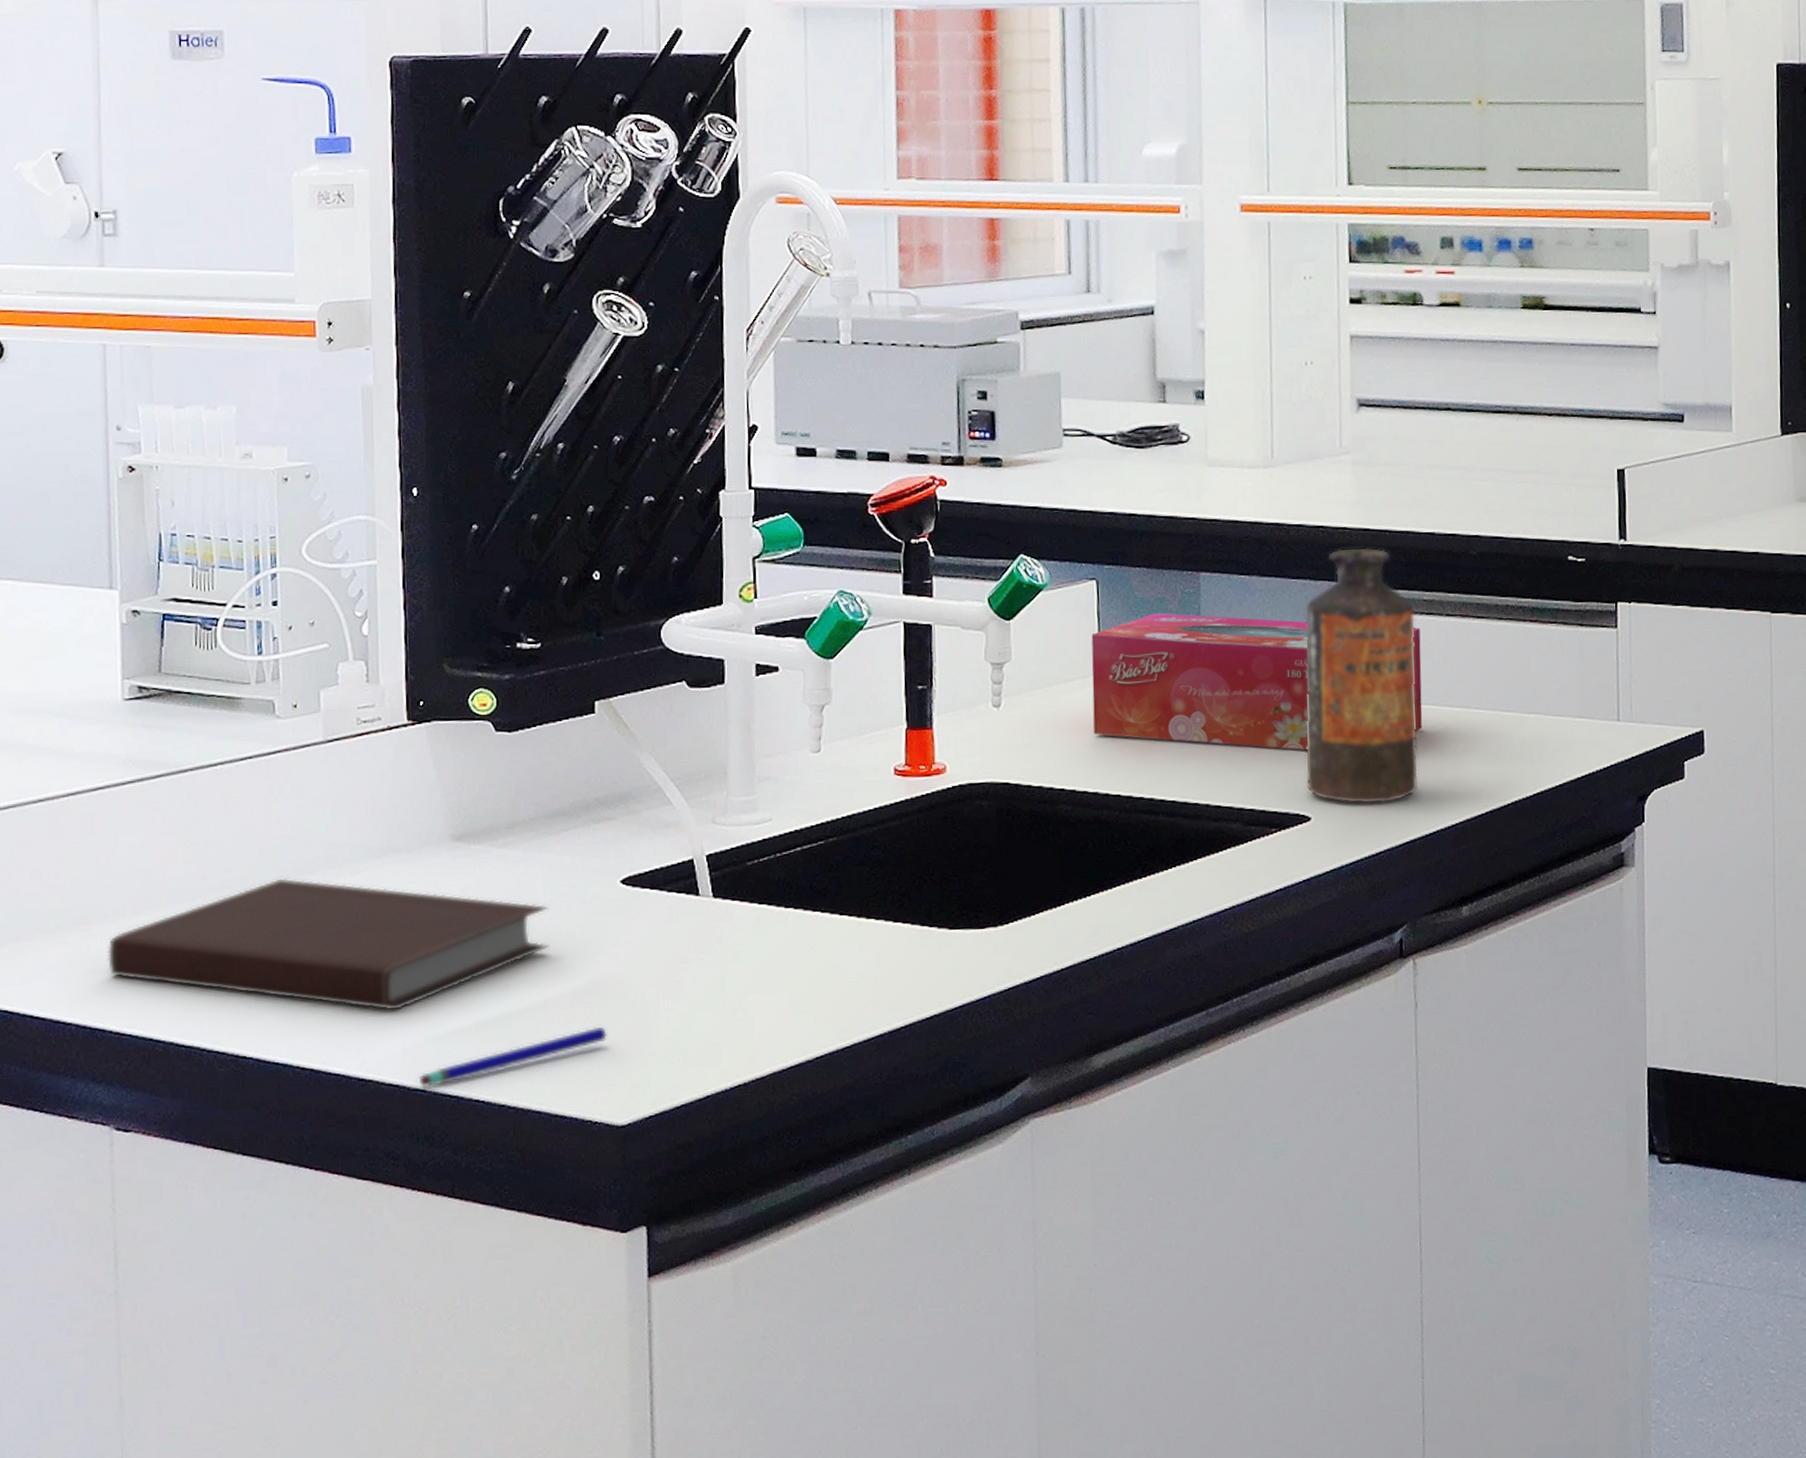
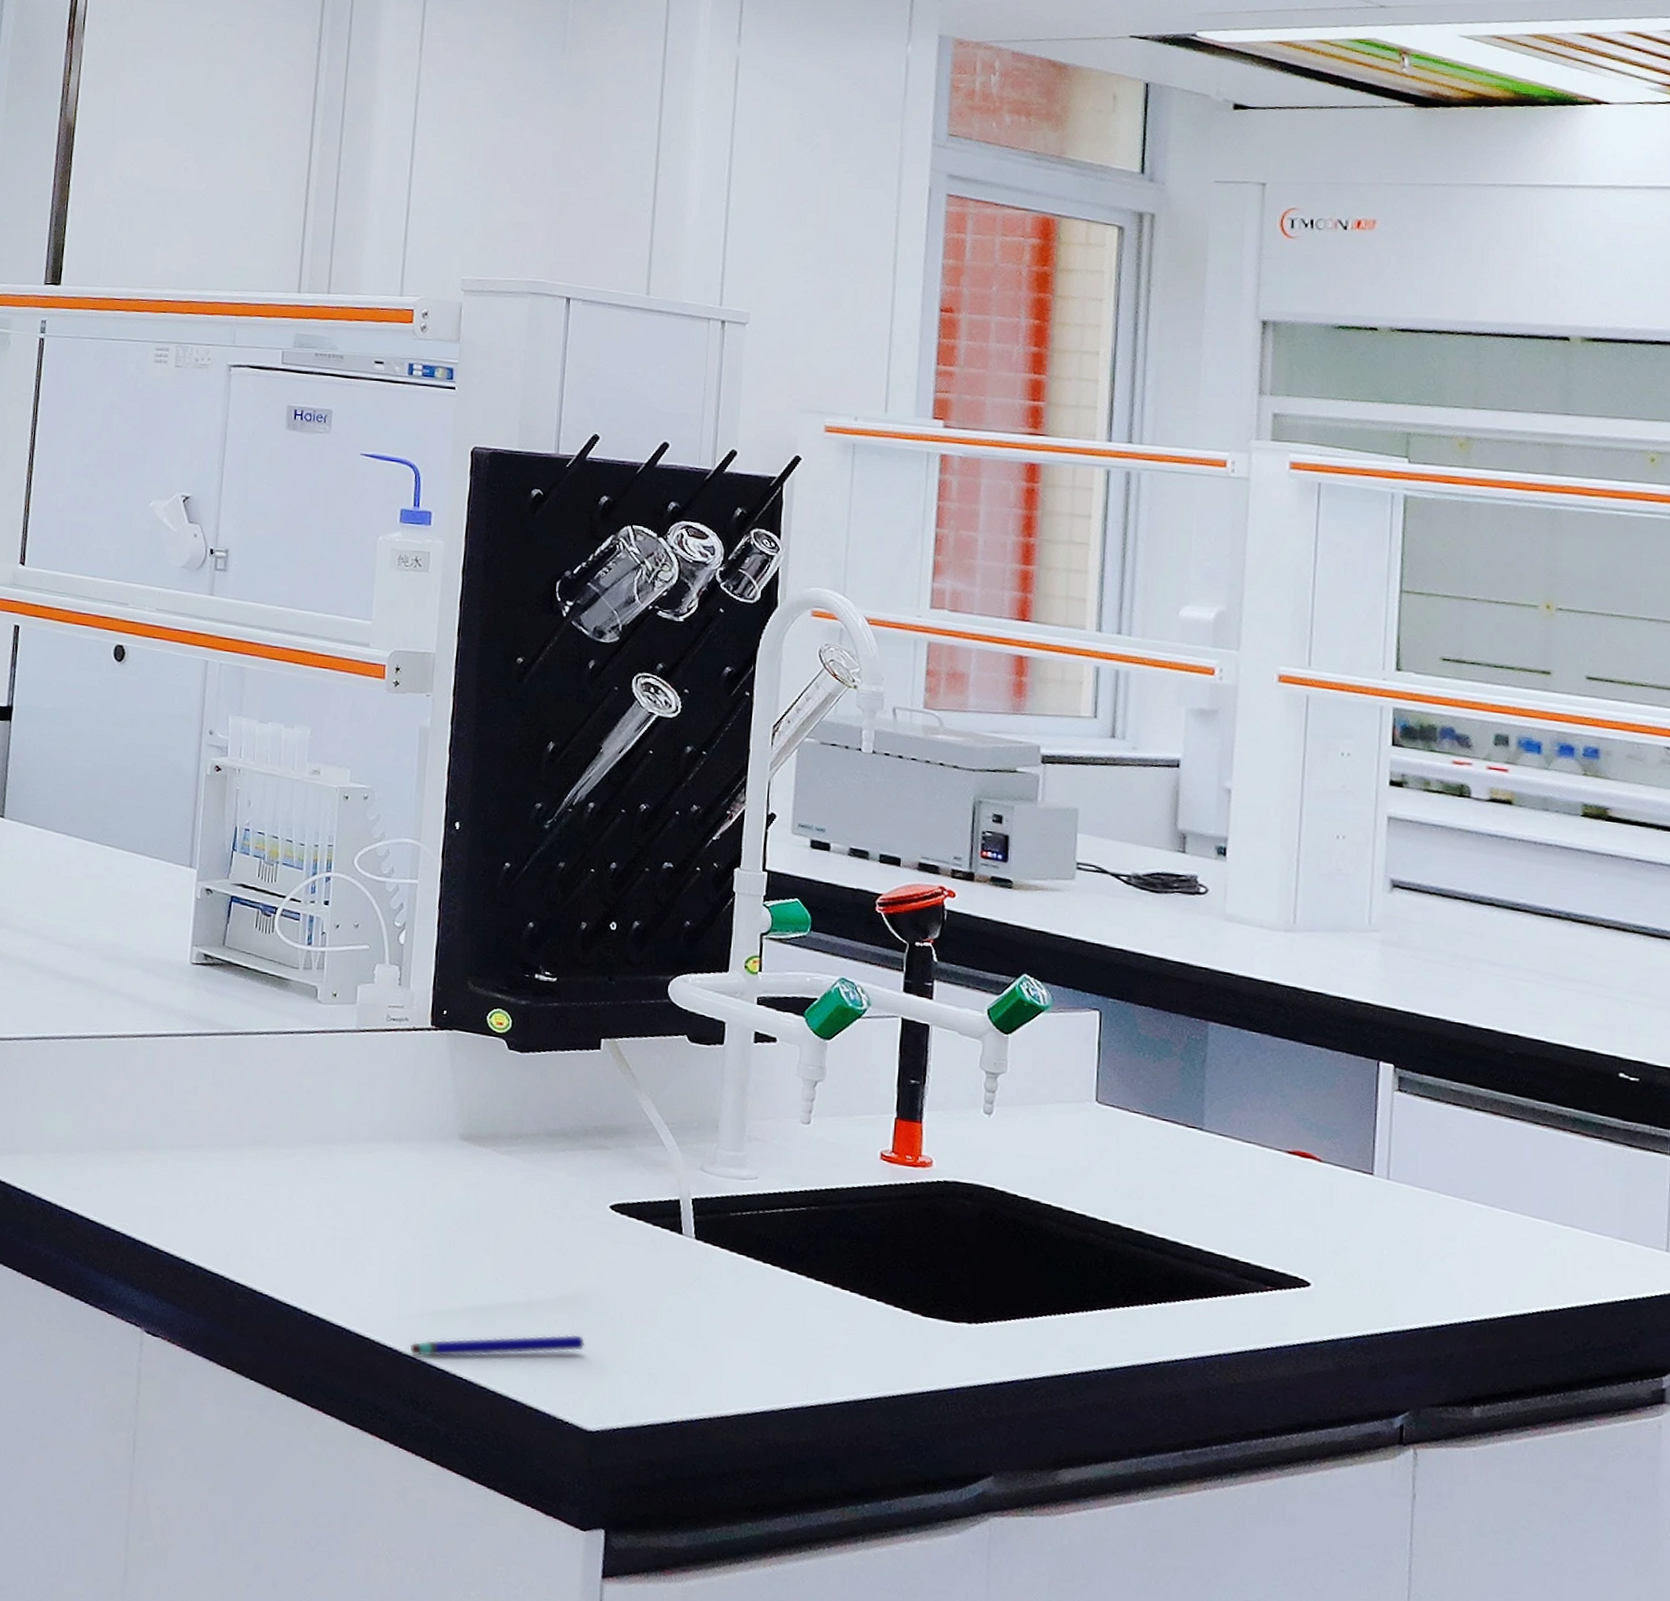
notebook: present [107,878,549,1011] -> none [154,1142,541,1281]
tissue box: present [1091,612,1423,751] -> none [1084,1052,1445,1219]
bottle: present [1305,547,1418,804] -> none [1309,1023,1439,1286]

